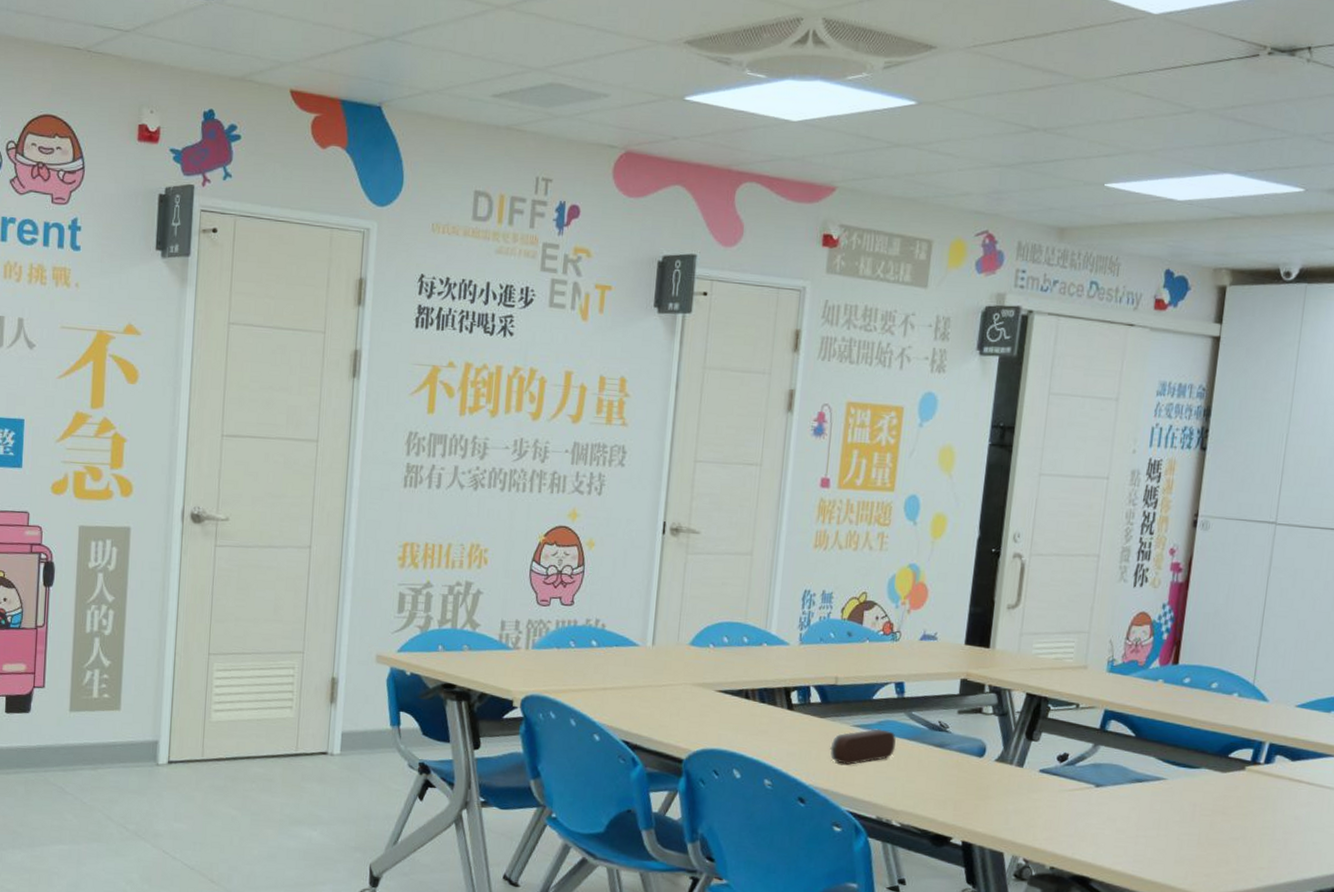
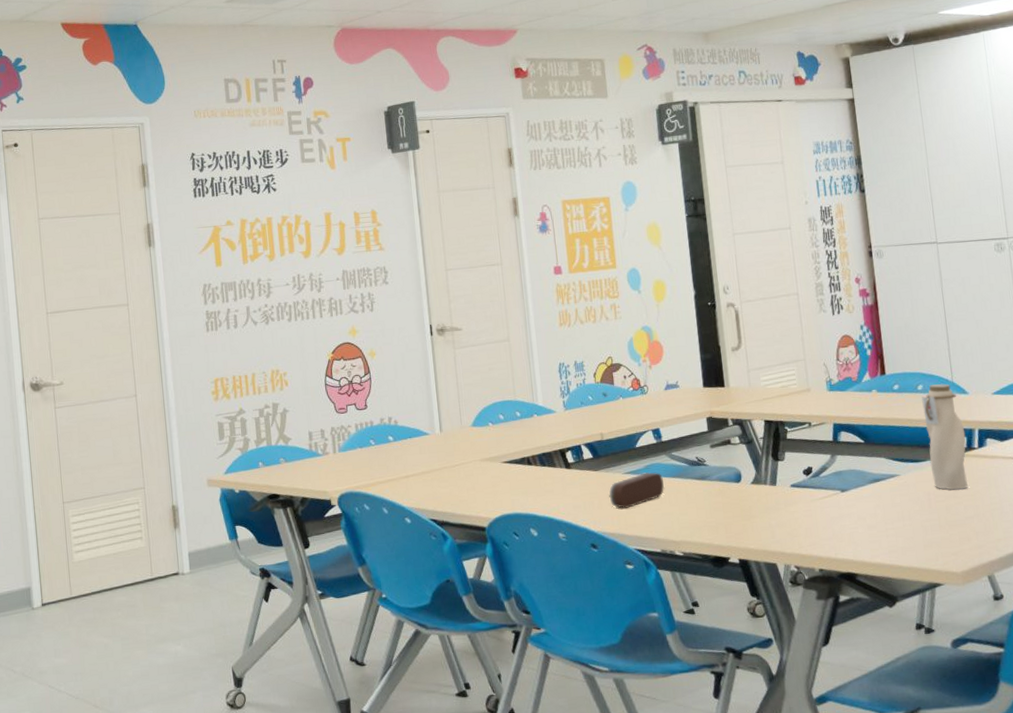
water bottle: none [1203,684,1254,807] -> present [921,384,968,490]

